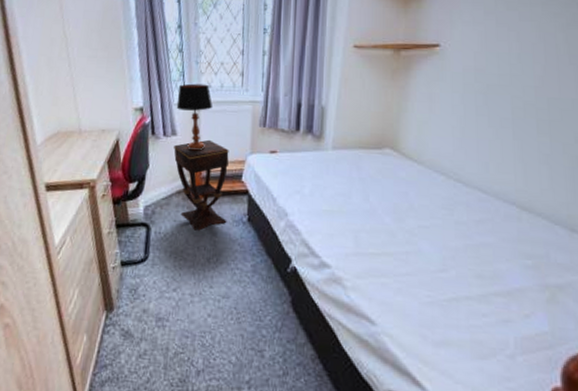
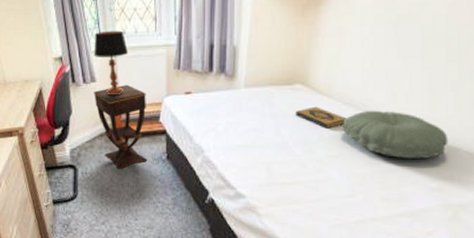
hardback book: none [385,173,438,197] -> present [295,106,347,129]
pillow: none [432,179,543,234] -> present [342,110,449,160]

